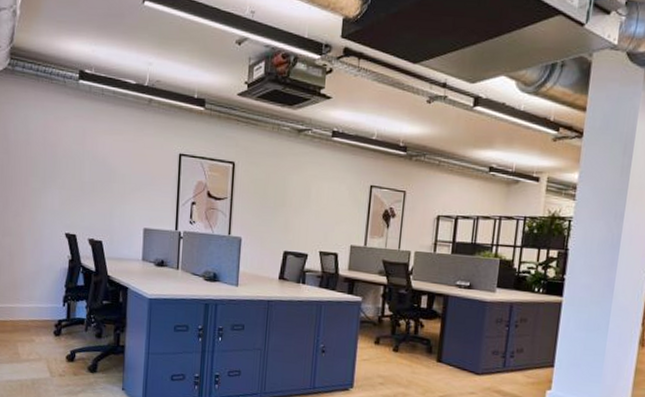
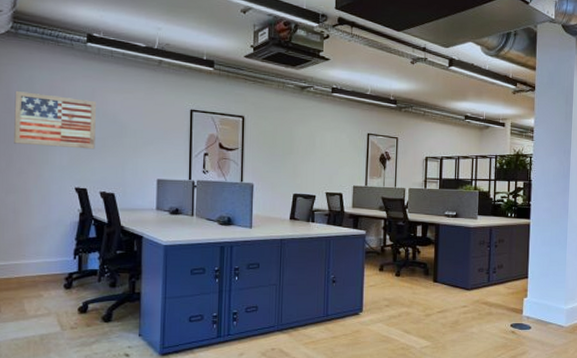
wall art: none [10,131,86,194] -> present [14,91,96,150]

